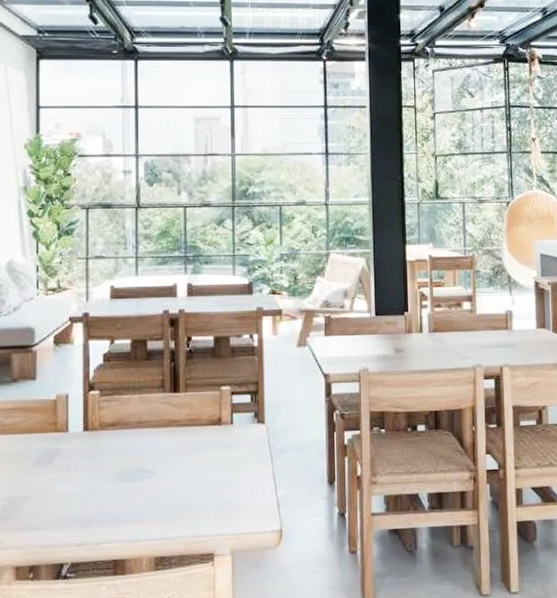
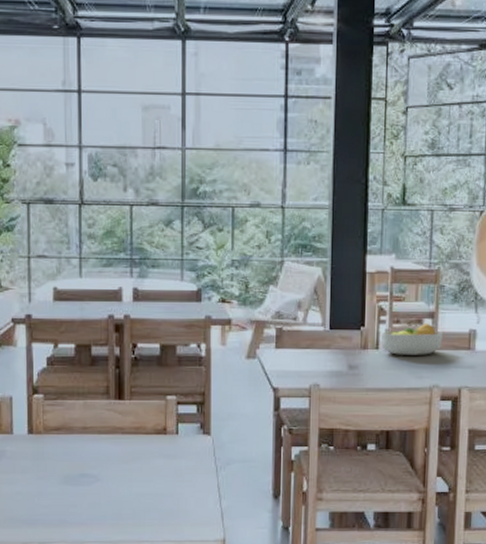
fruit bowl: none [423,305,482,337] -> present [380,322,444,355]

